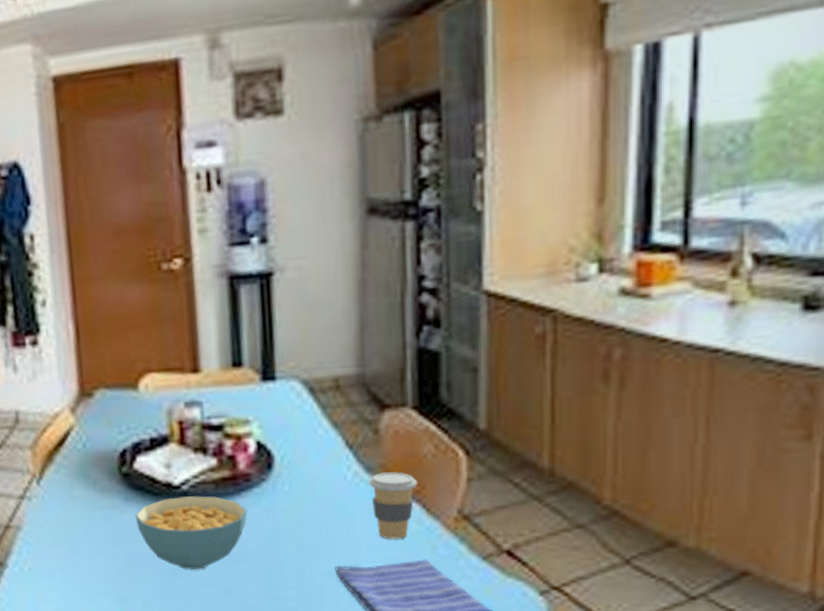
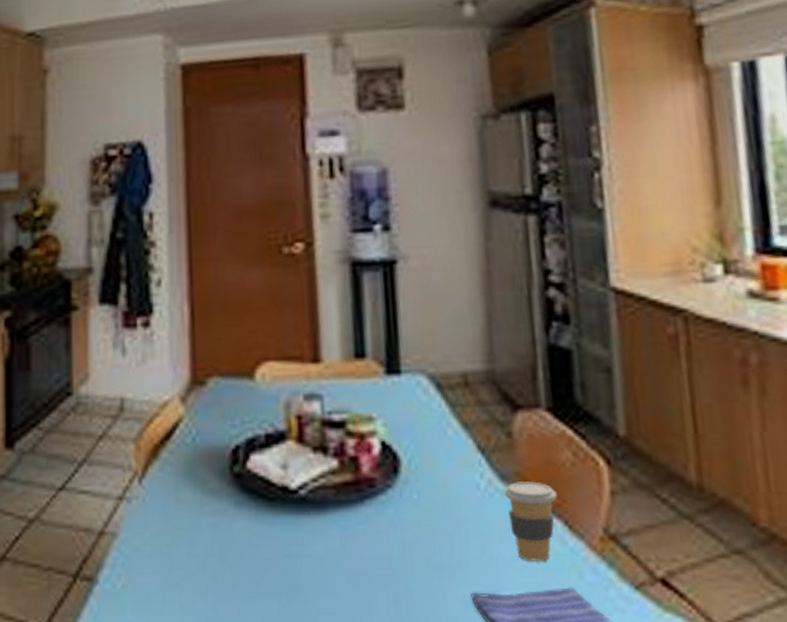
cereal bowl: present [135,496,248,570] -> none [246,503,372,592]

